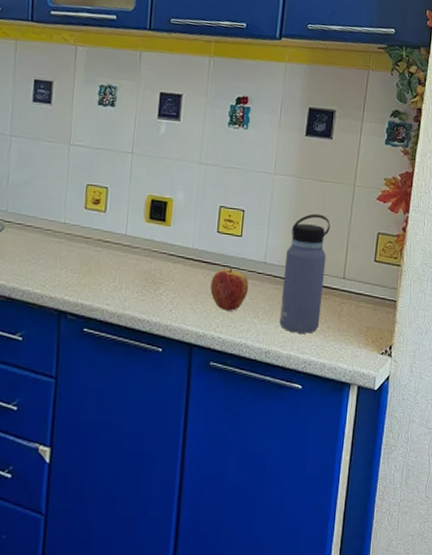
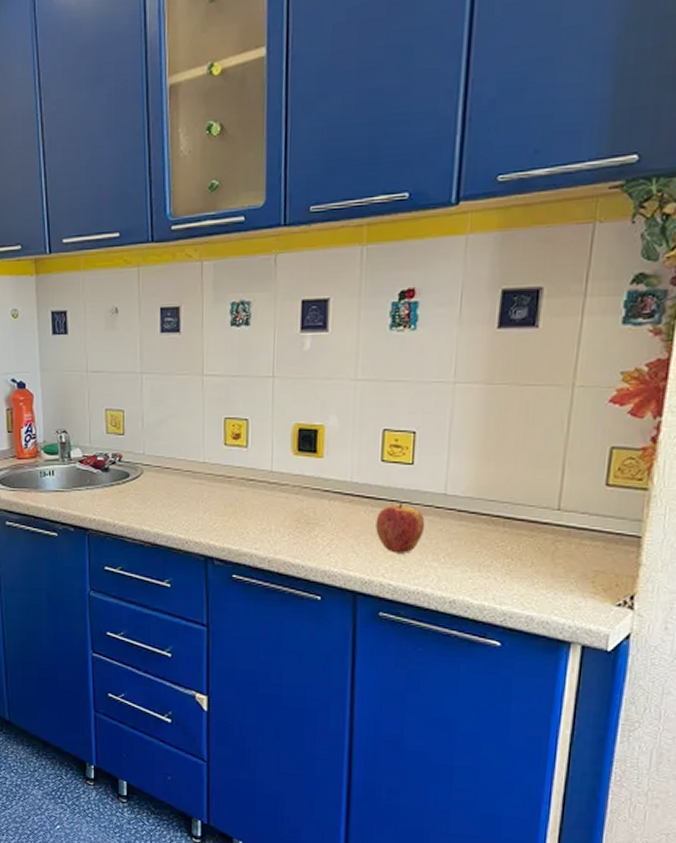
water bottle: present [279,213,330,334] -> none [468,428,537,580]

